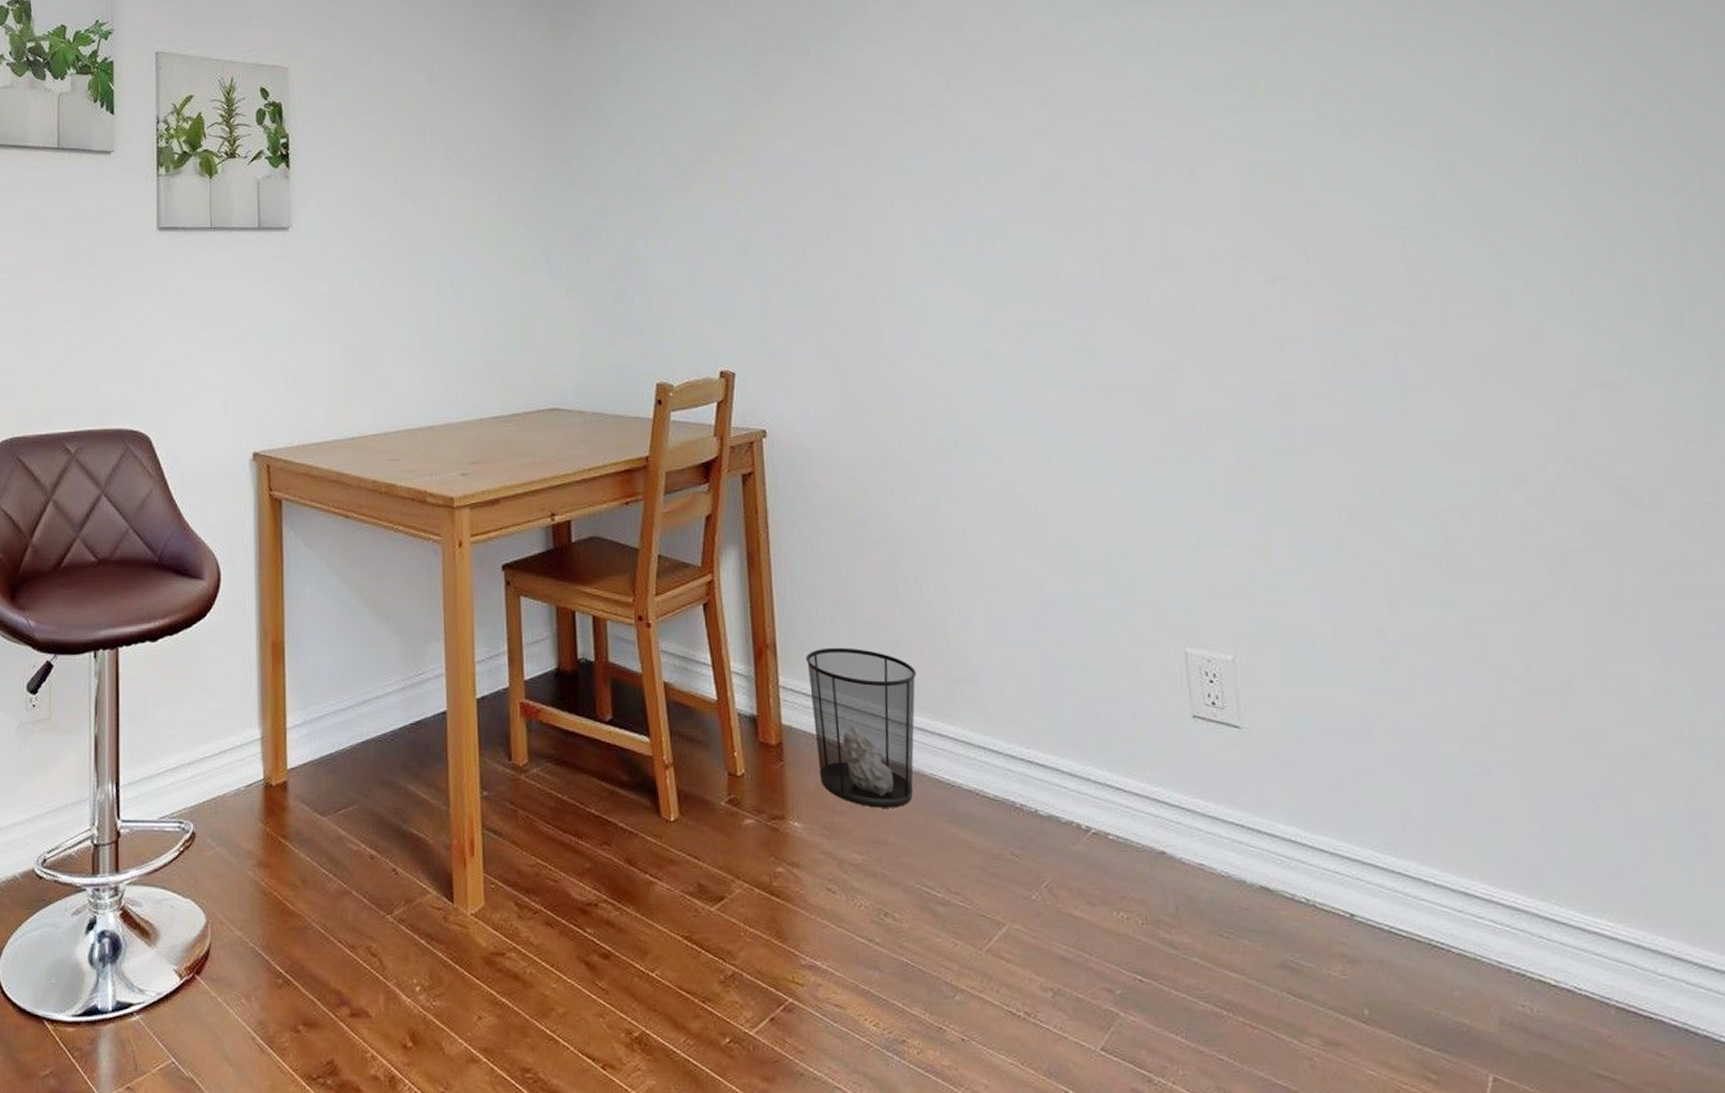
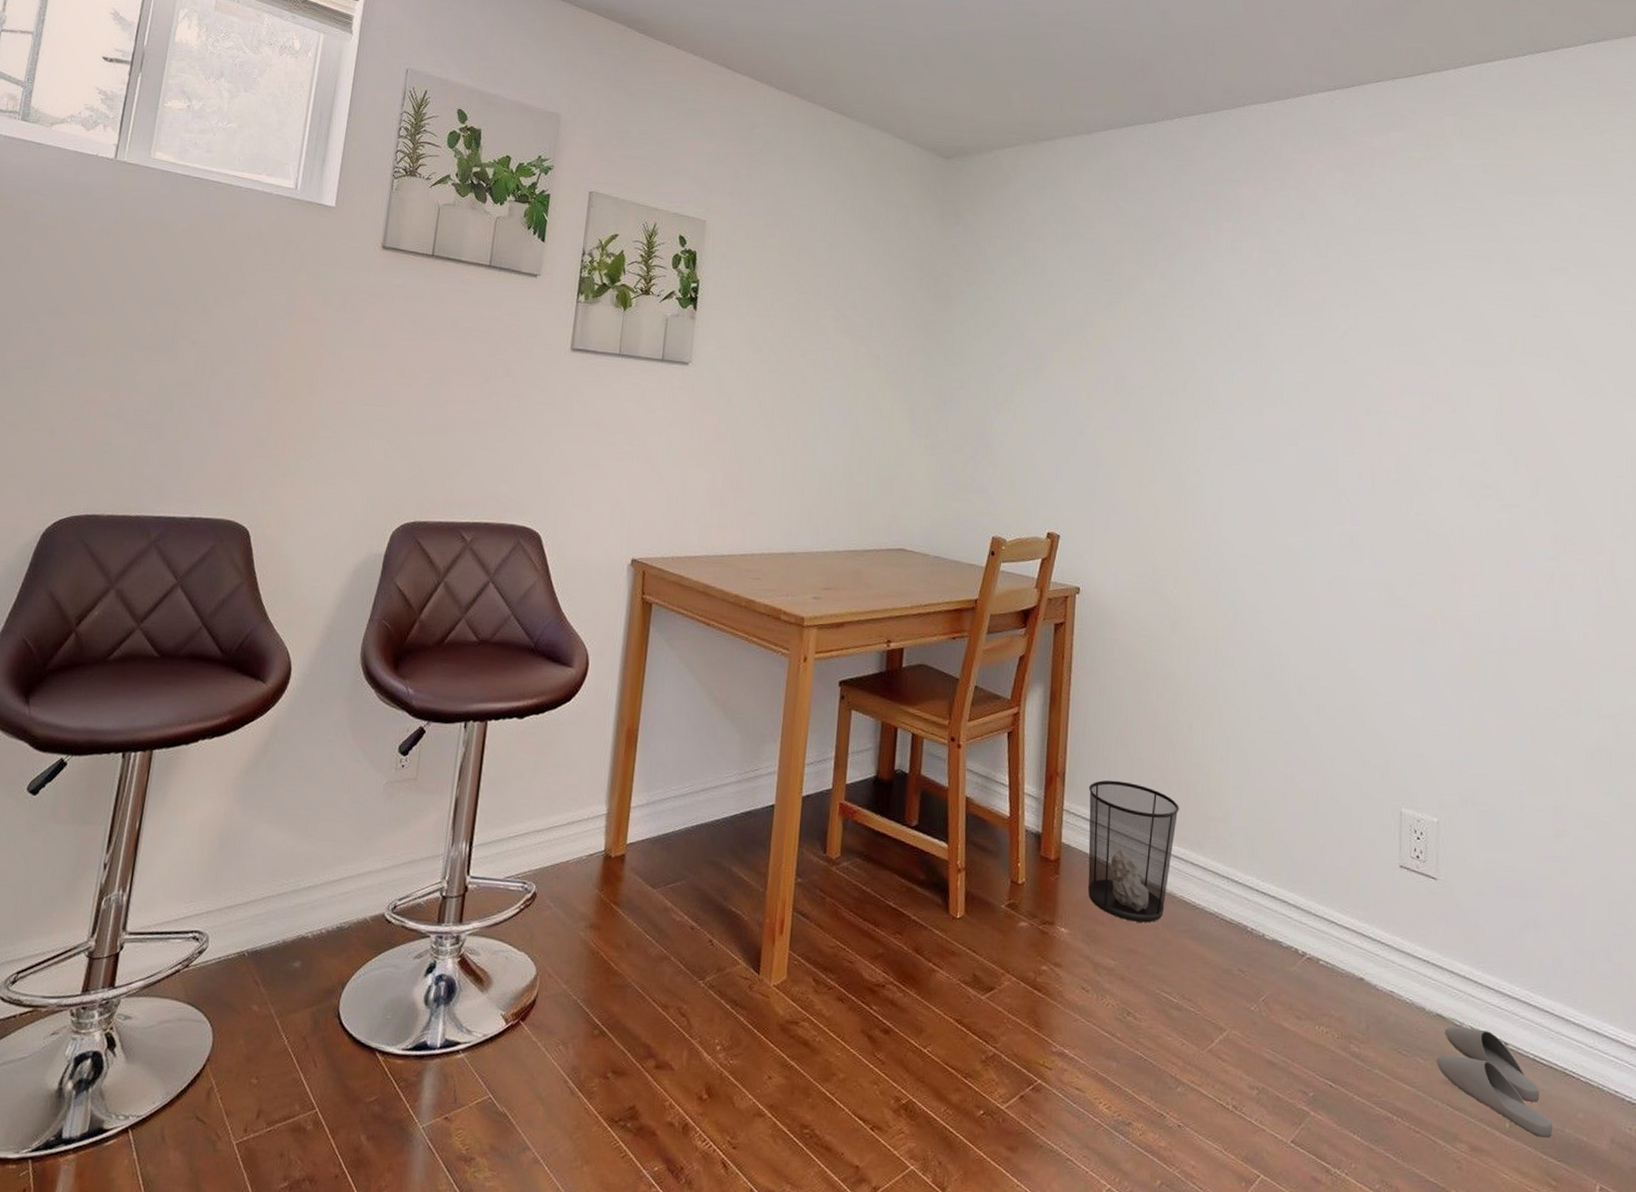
slippers: none [1268,900,1424,1023] -> present [1437,1026,1552,1138]

